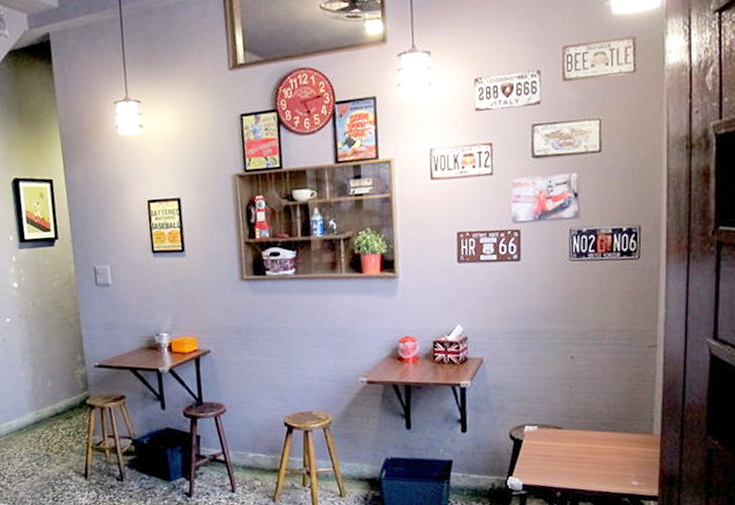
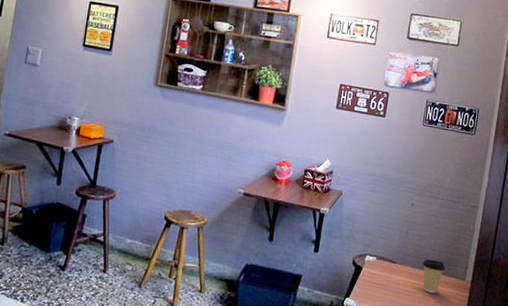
coffee cup: none [595,417,625,456] -> present [422,259,445,293]

